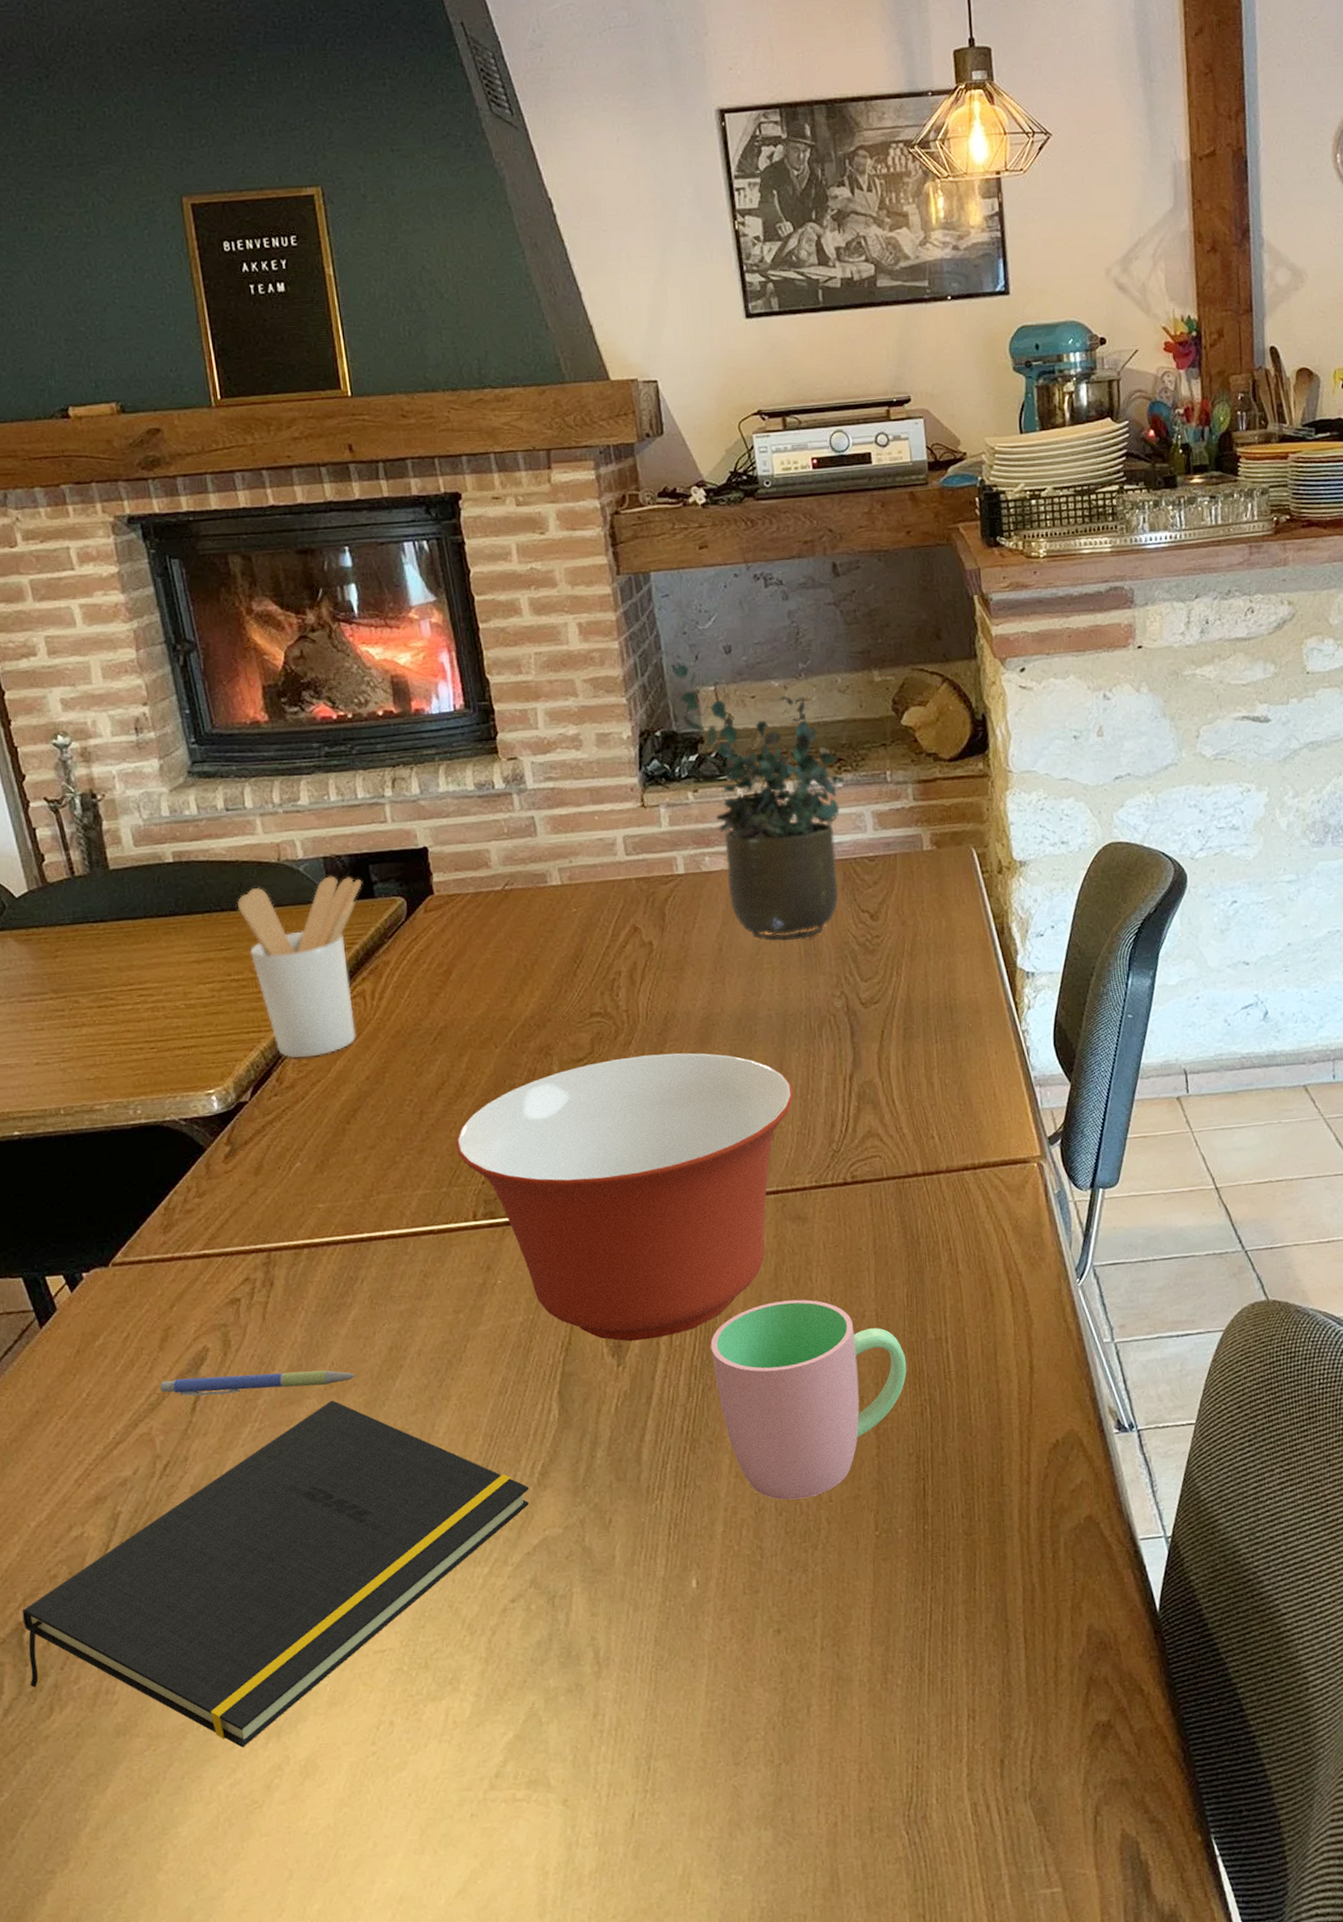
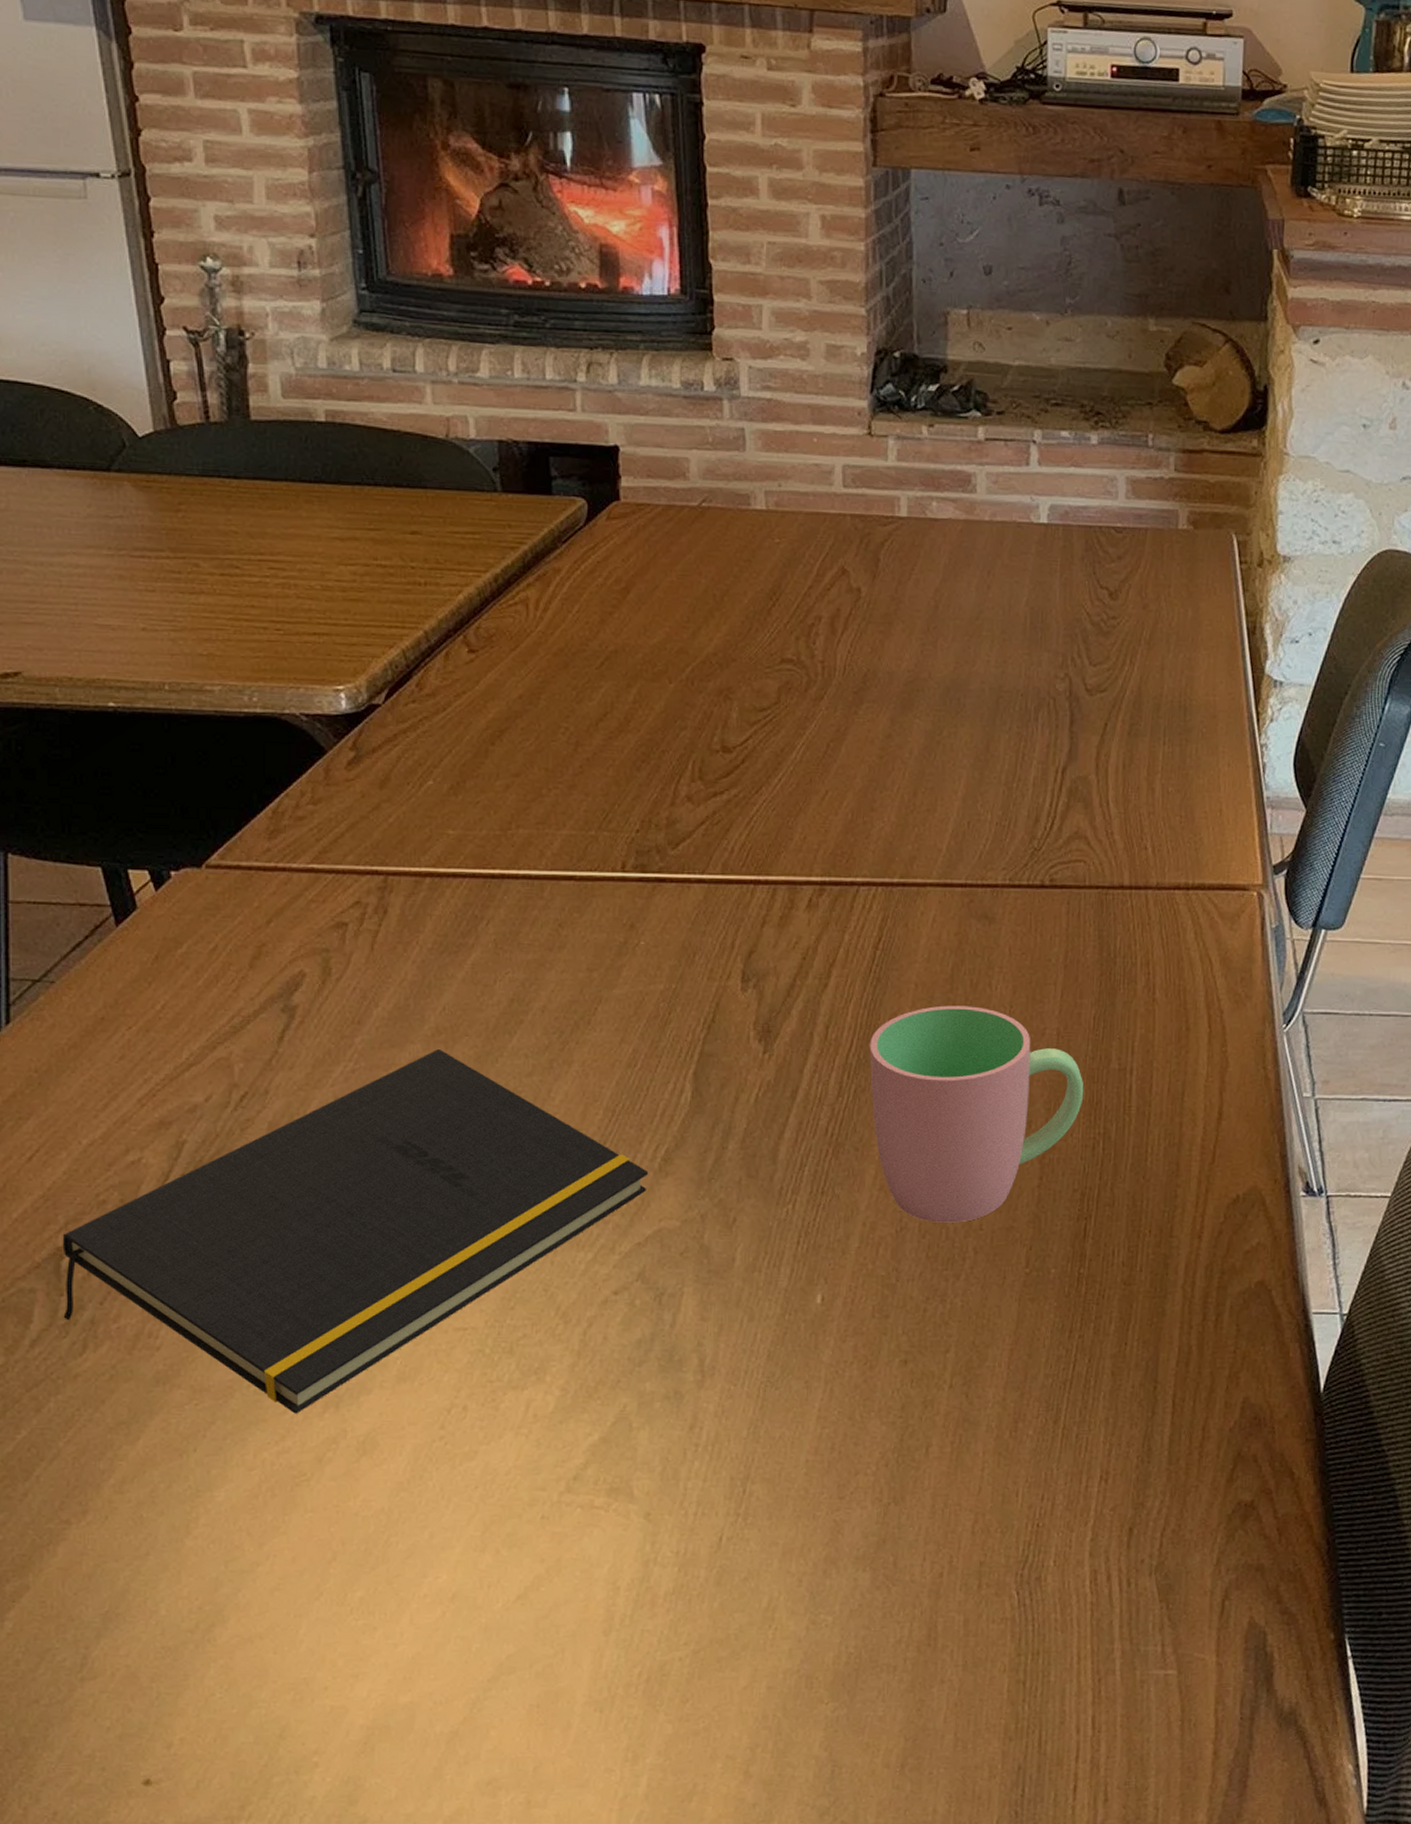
pen: present [160,1369,355,1396] -> none [246,1002,468,1032]
utensil holder: present [238,876,362,1058] -> none [394,463,540,665]
mixing bowl: present [456,1053,794,1342] -> none [612,713,998,1028]
potted plant: present [671,663,845,941] -> none [921,279,1100,610]

